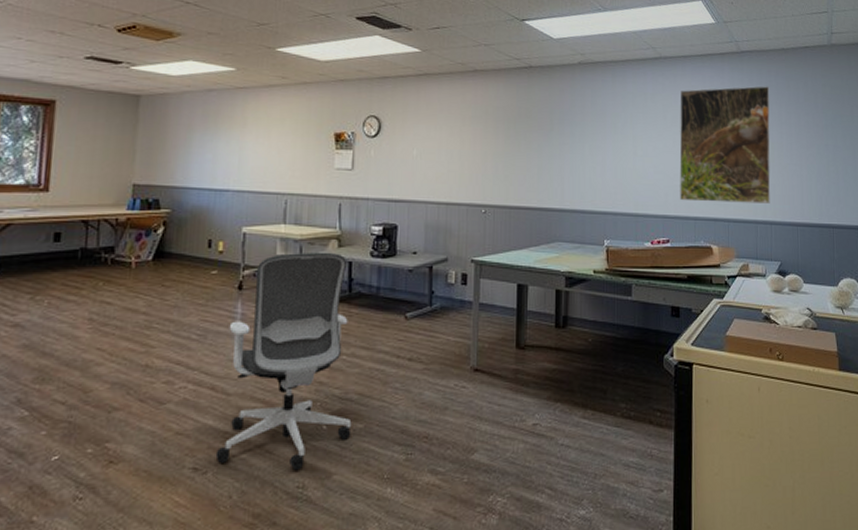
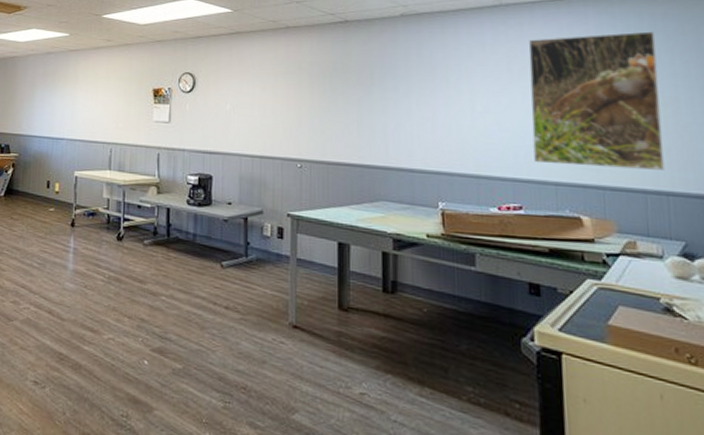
office chair: present [215,252,352,471] -> none [52,196,171,400]

